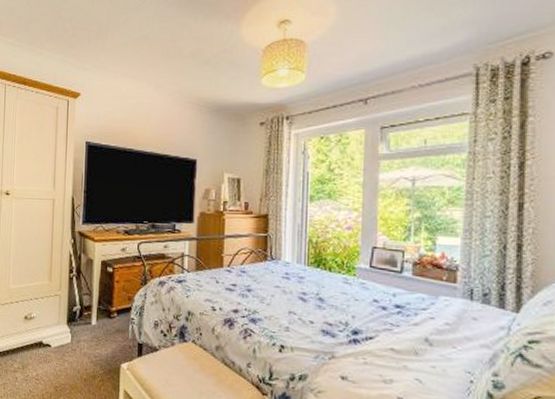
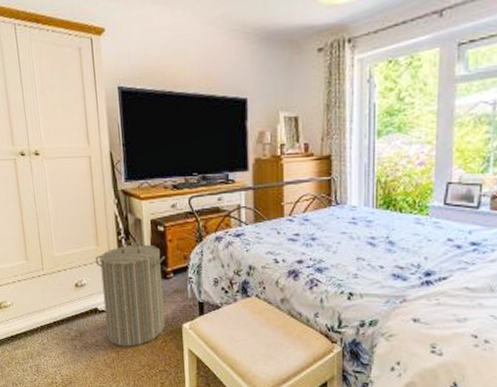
laundry hamper: none [46,278,111,384] -> present [95,240,165,347]

